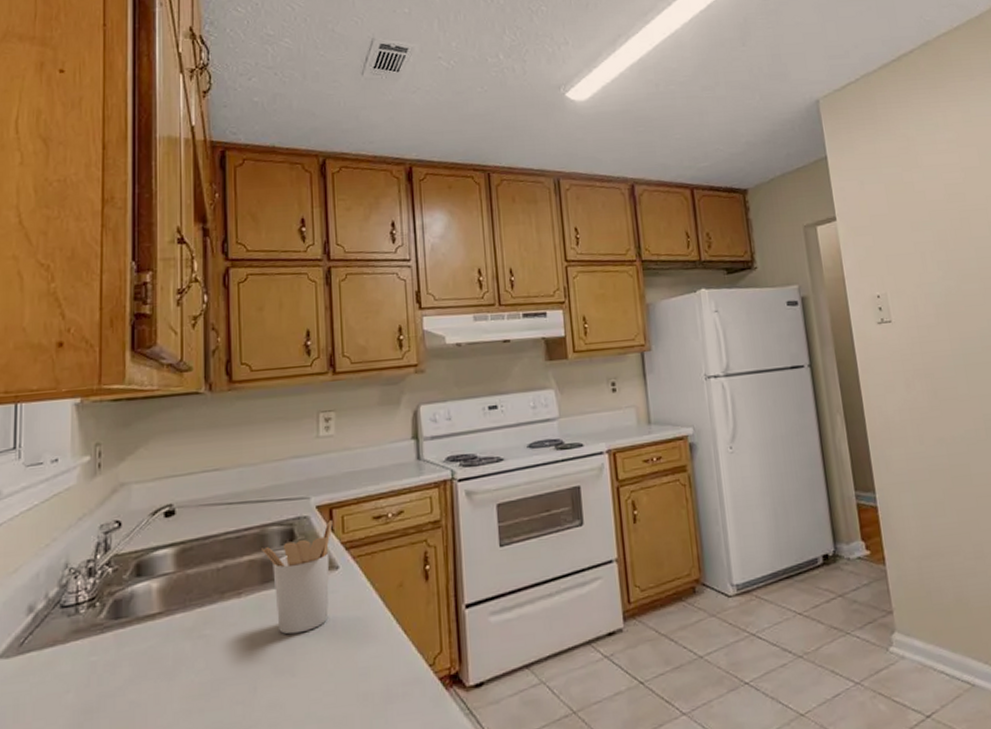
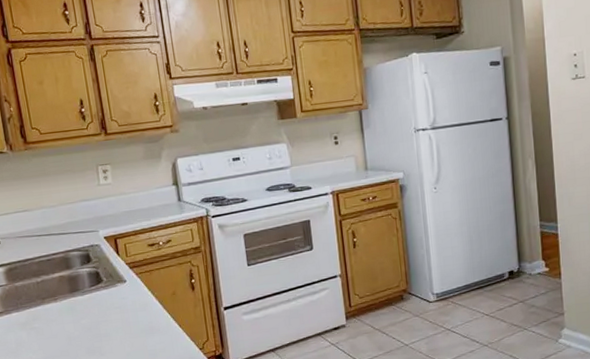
utensil holder: present [261,520,333,635] -> none [67,247,122,328]

